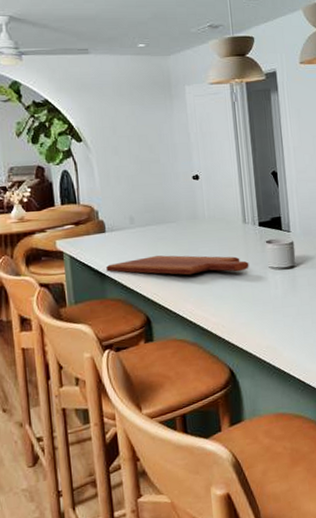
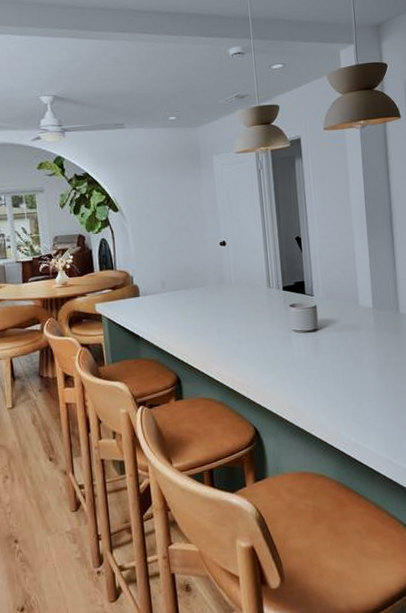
cutting board: present [106,255,249,275] -> none [140,318,273,337]

